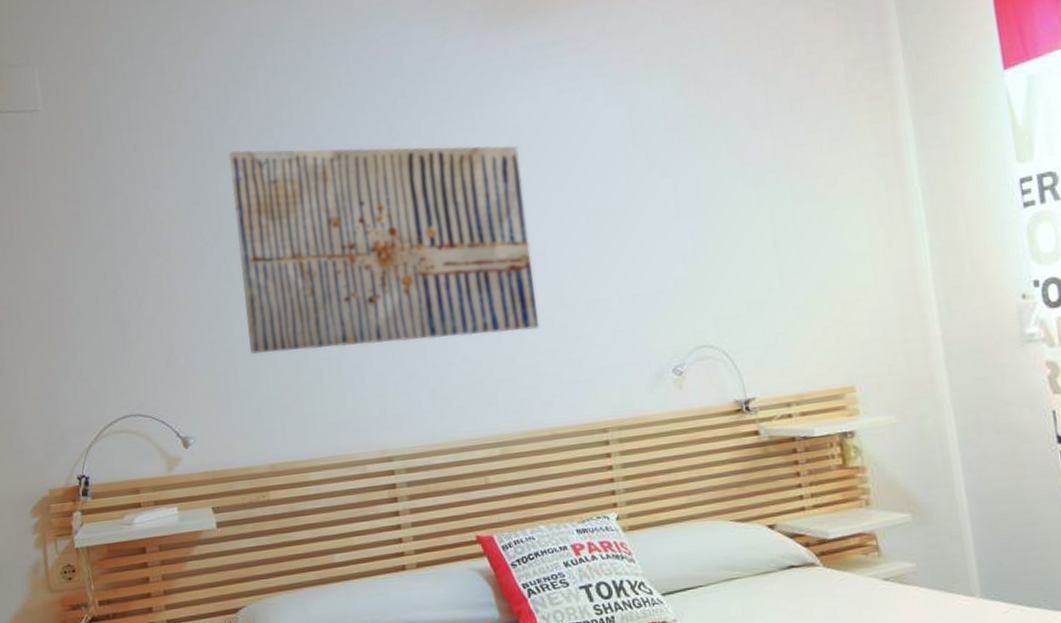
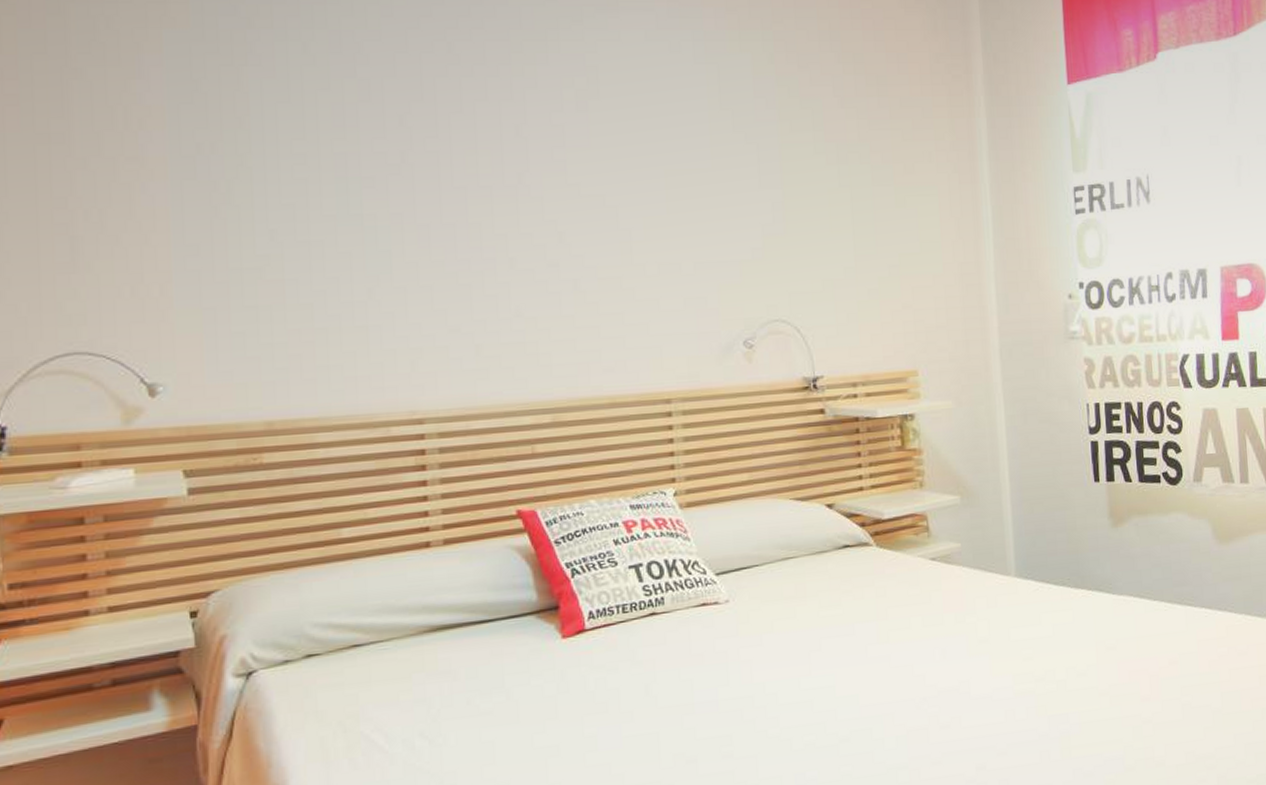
wall art: present [228,145,539,355] -> none [239,48,605,291]

